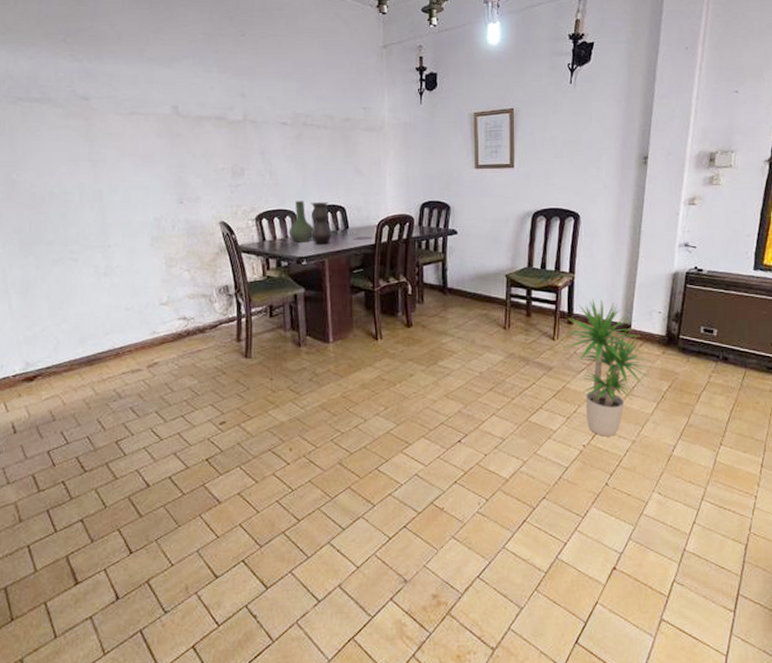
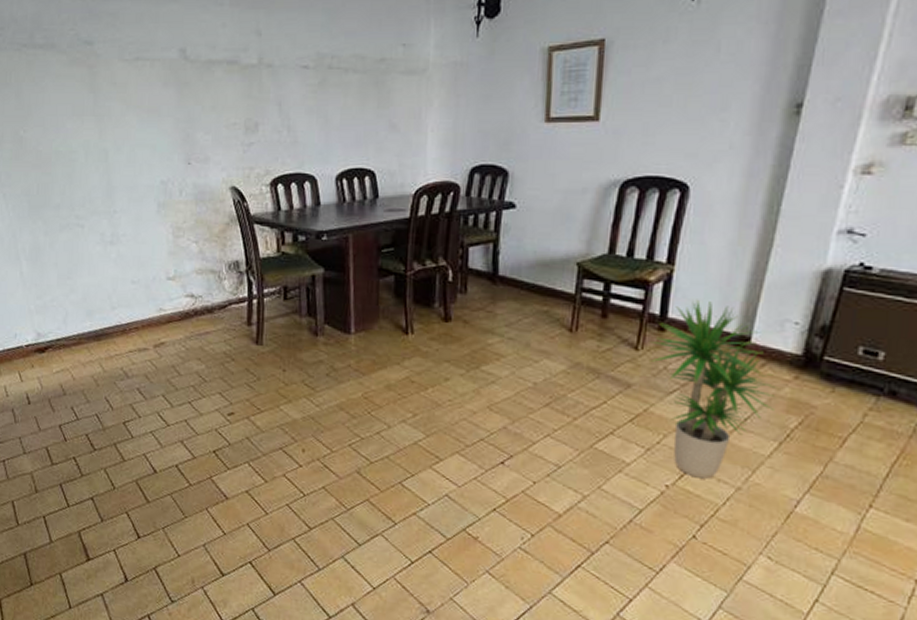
vase: present [288,201,314,243] -> none [307,163,337,214]
vase: present [310,201,332,244] -> none [332,164,358,216]

